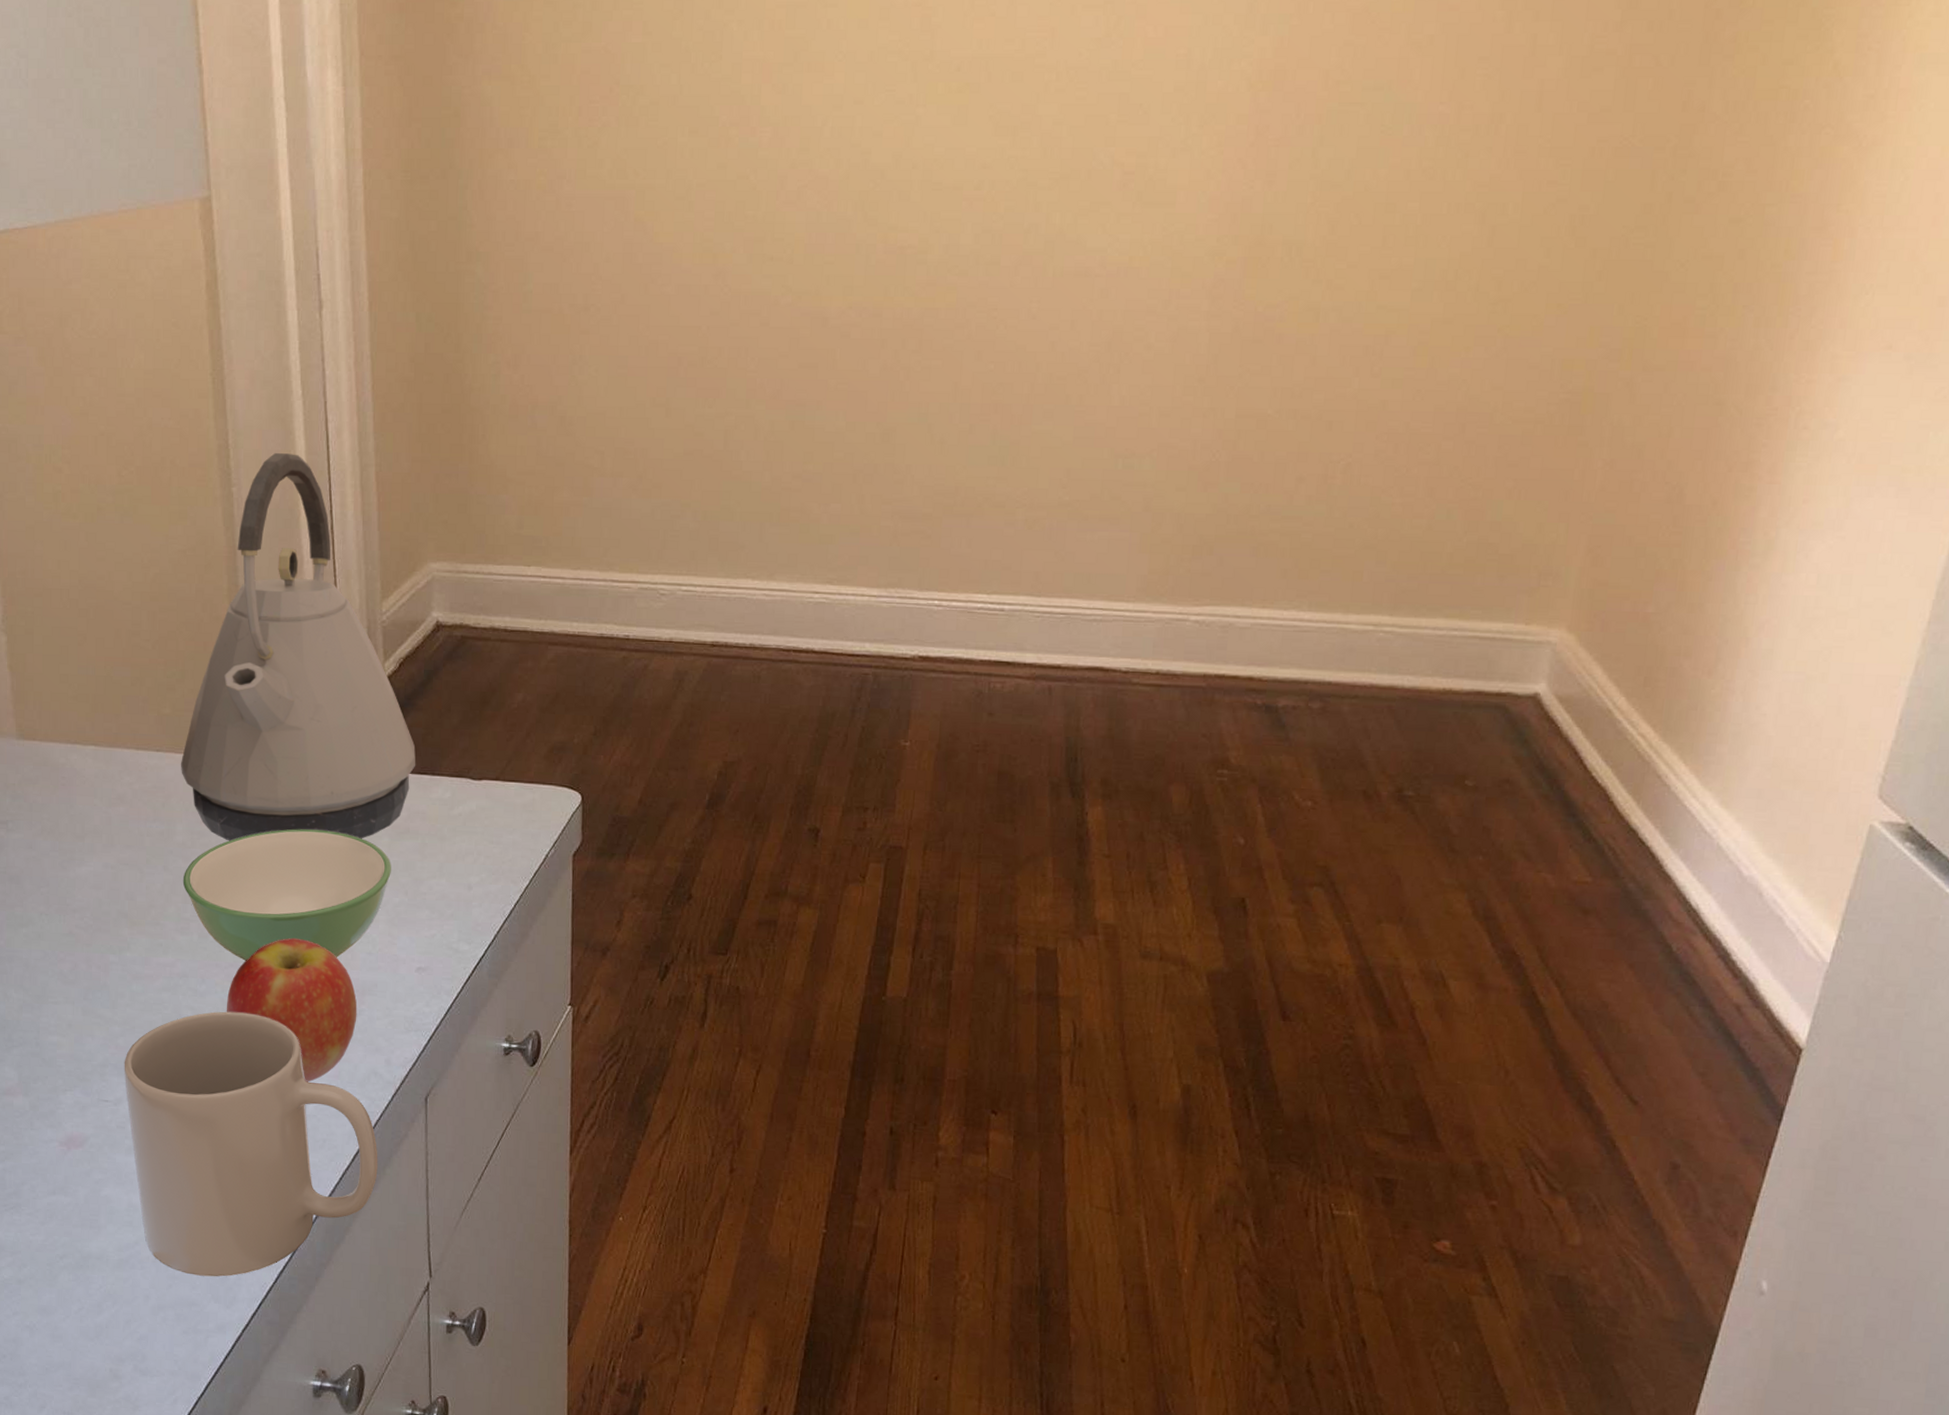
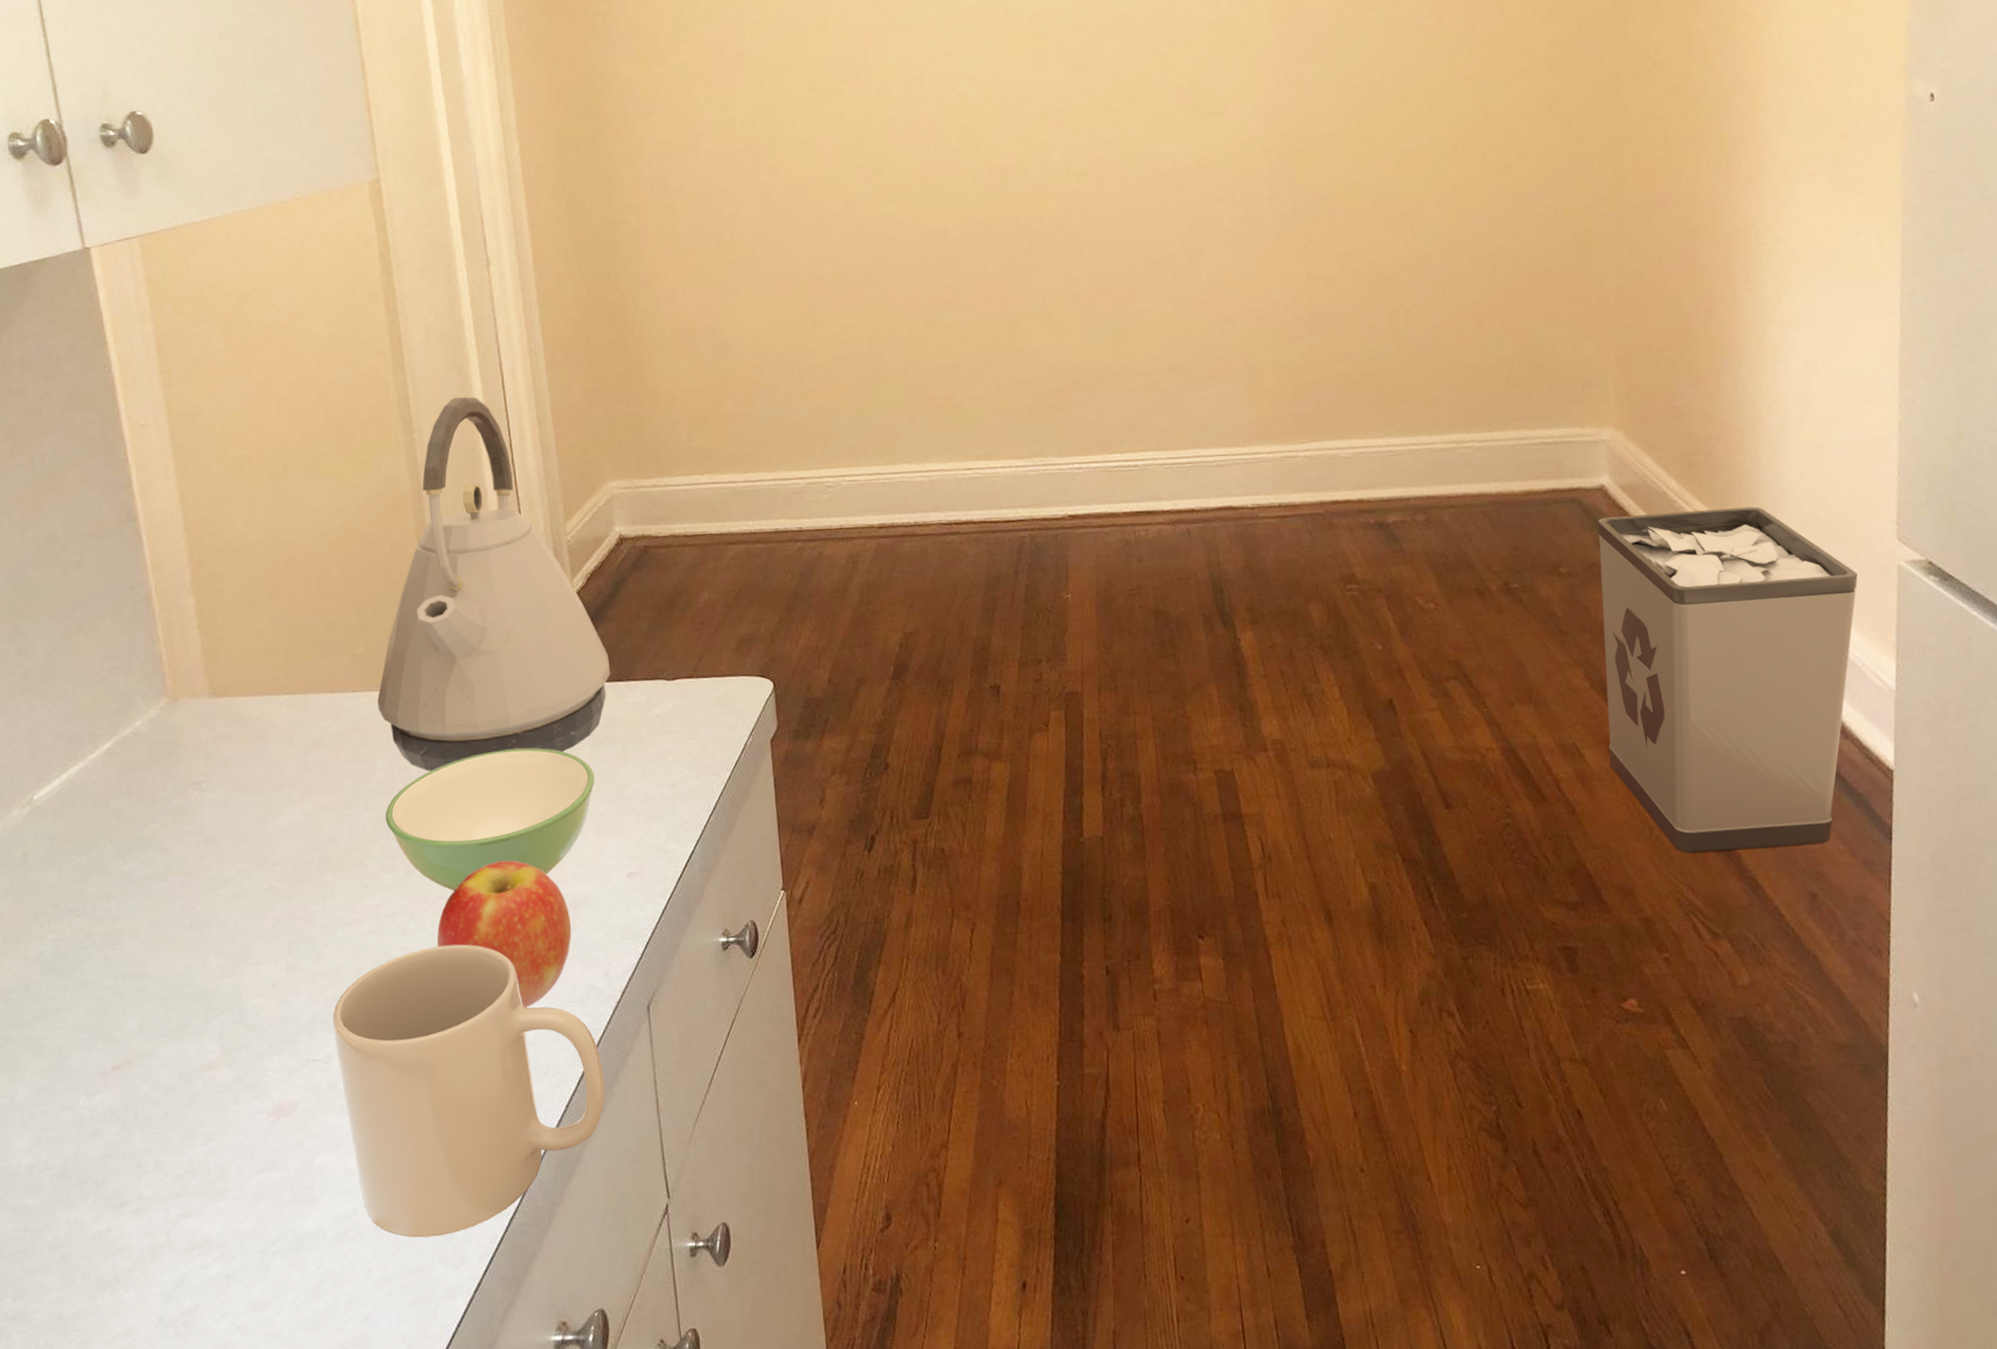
recycling bin: none [1475,730,1818,1114] -> present [1597,506,1858,853]

